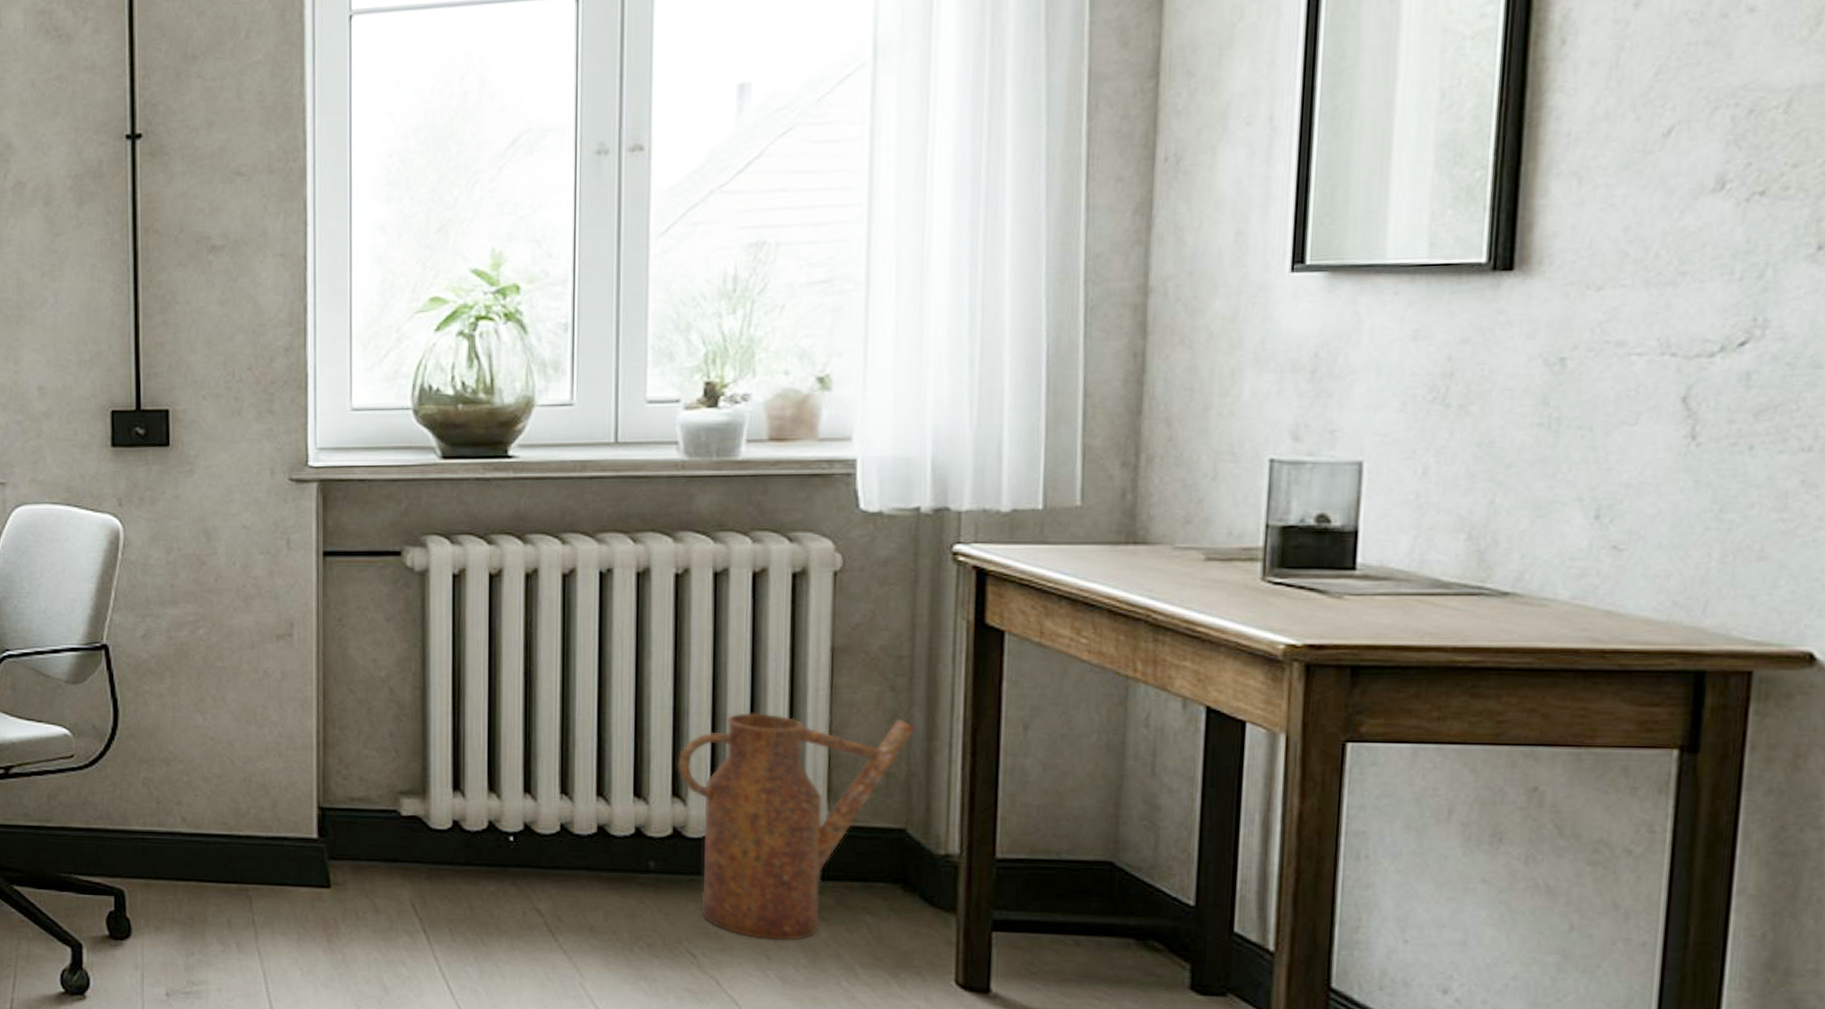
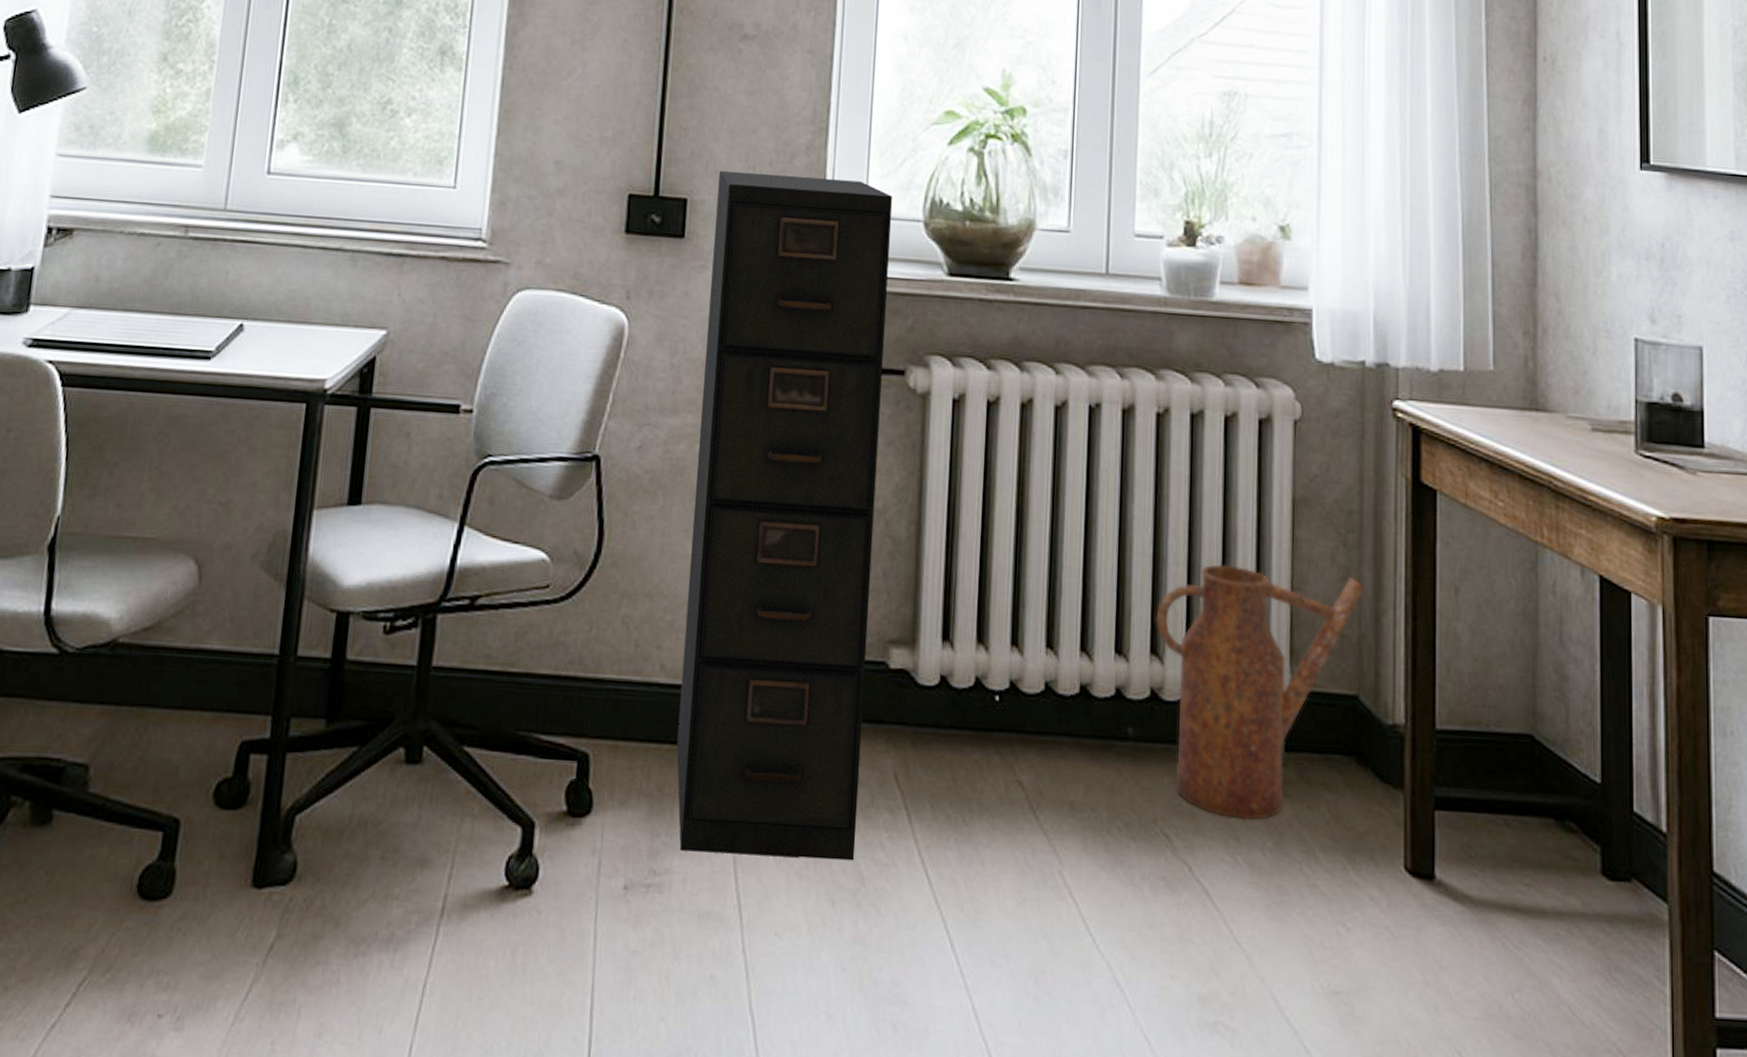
filing cabinet: none [198,376,379,975] -> present [676,170,893,861]

